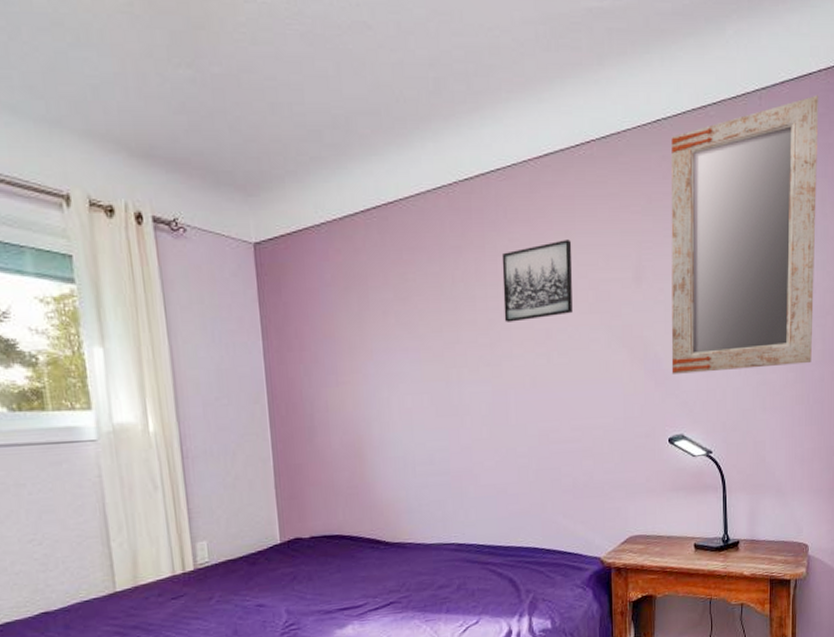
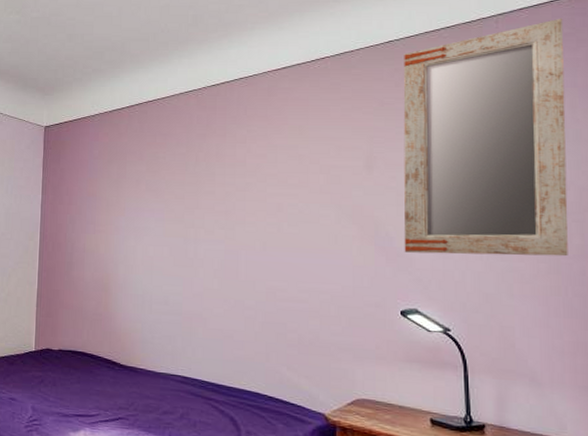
wall art: present [501,240,573,322] -> none [239,133,305,196]

